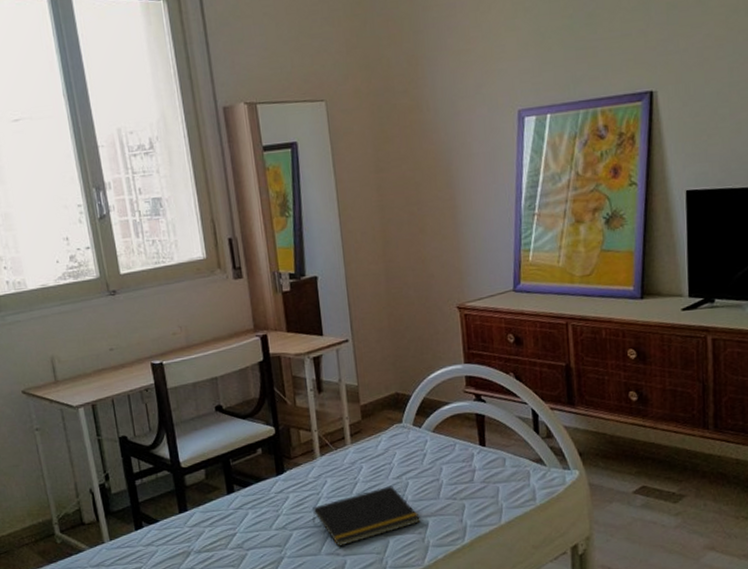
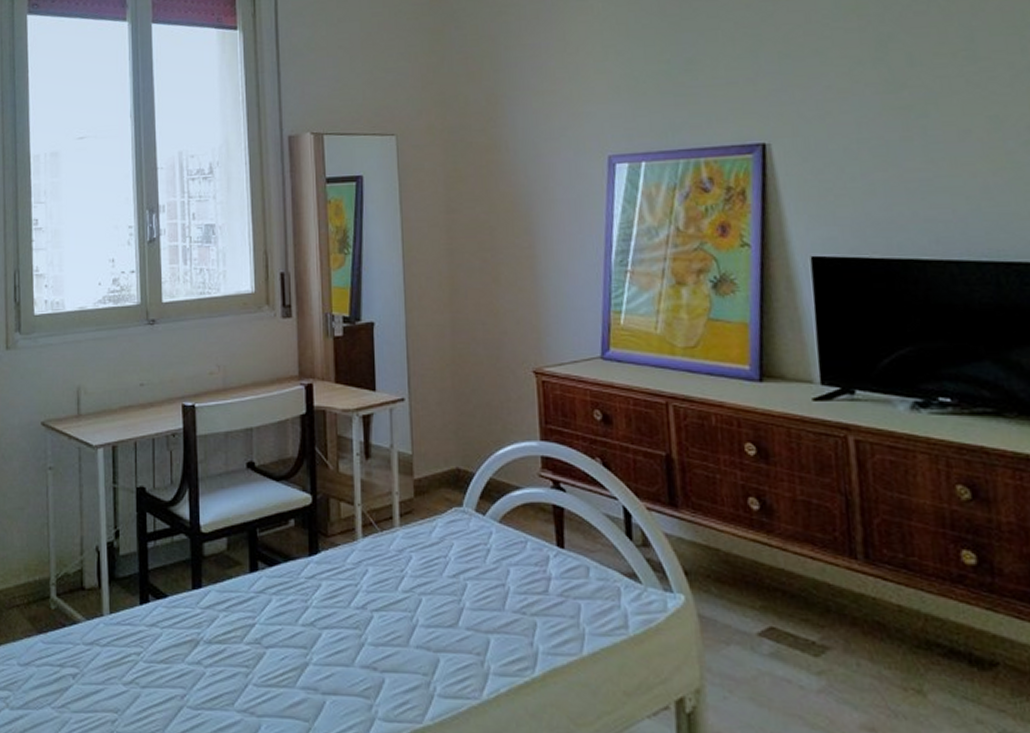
notepad: present [312,485,421,547] -> none [347,585,481,659]

